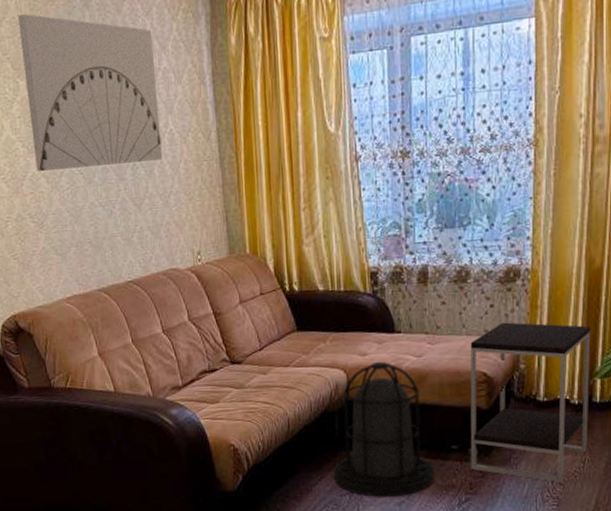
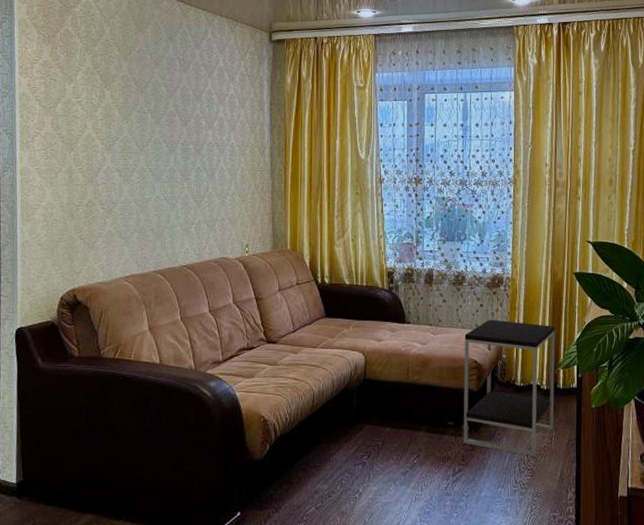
wall art: present [18,14,162,171] -> none [111,39,224,166]
lantern: present [334,362,435,497] -> none [350,348,434,467]

